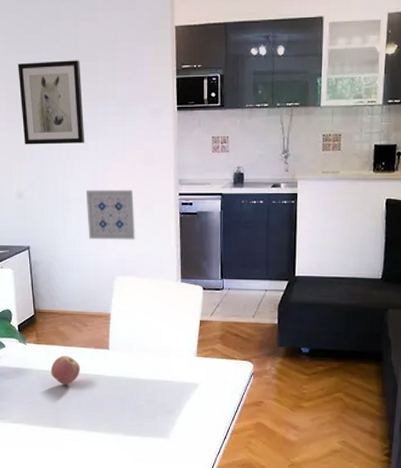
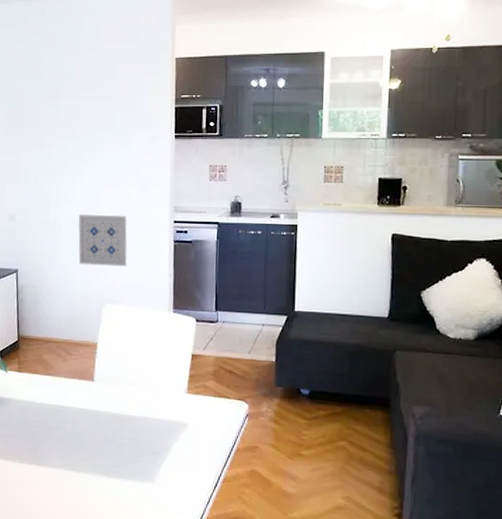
wall art: present [18,60,85,145] -> none [18,88,81,169]
apple: present [50,355,80,385] -> none [31,385,62,418]

